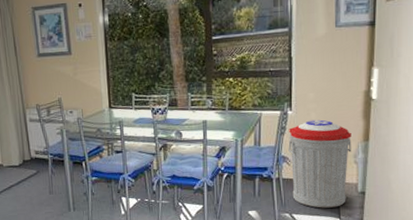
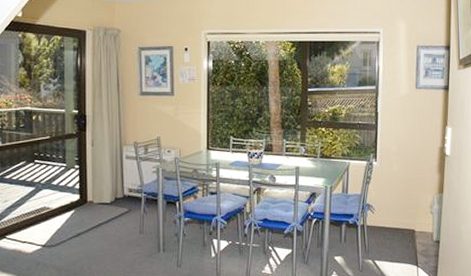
trash can: present [288,120,352,208] -> none [373,171,428,256]

